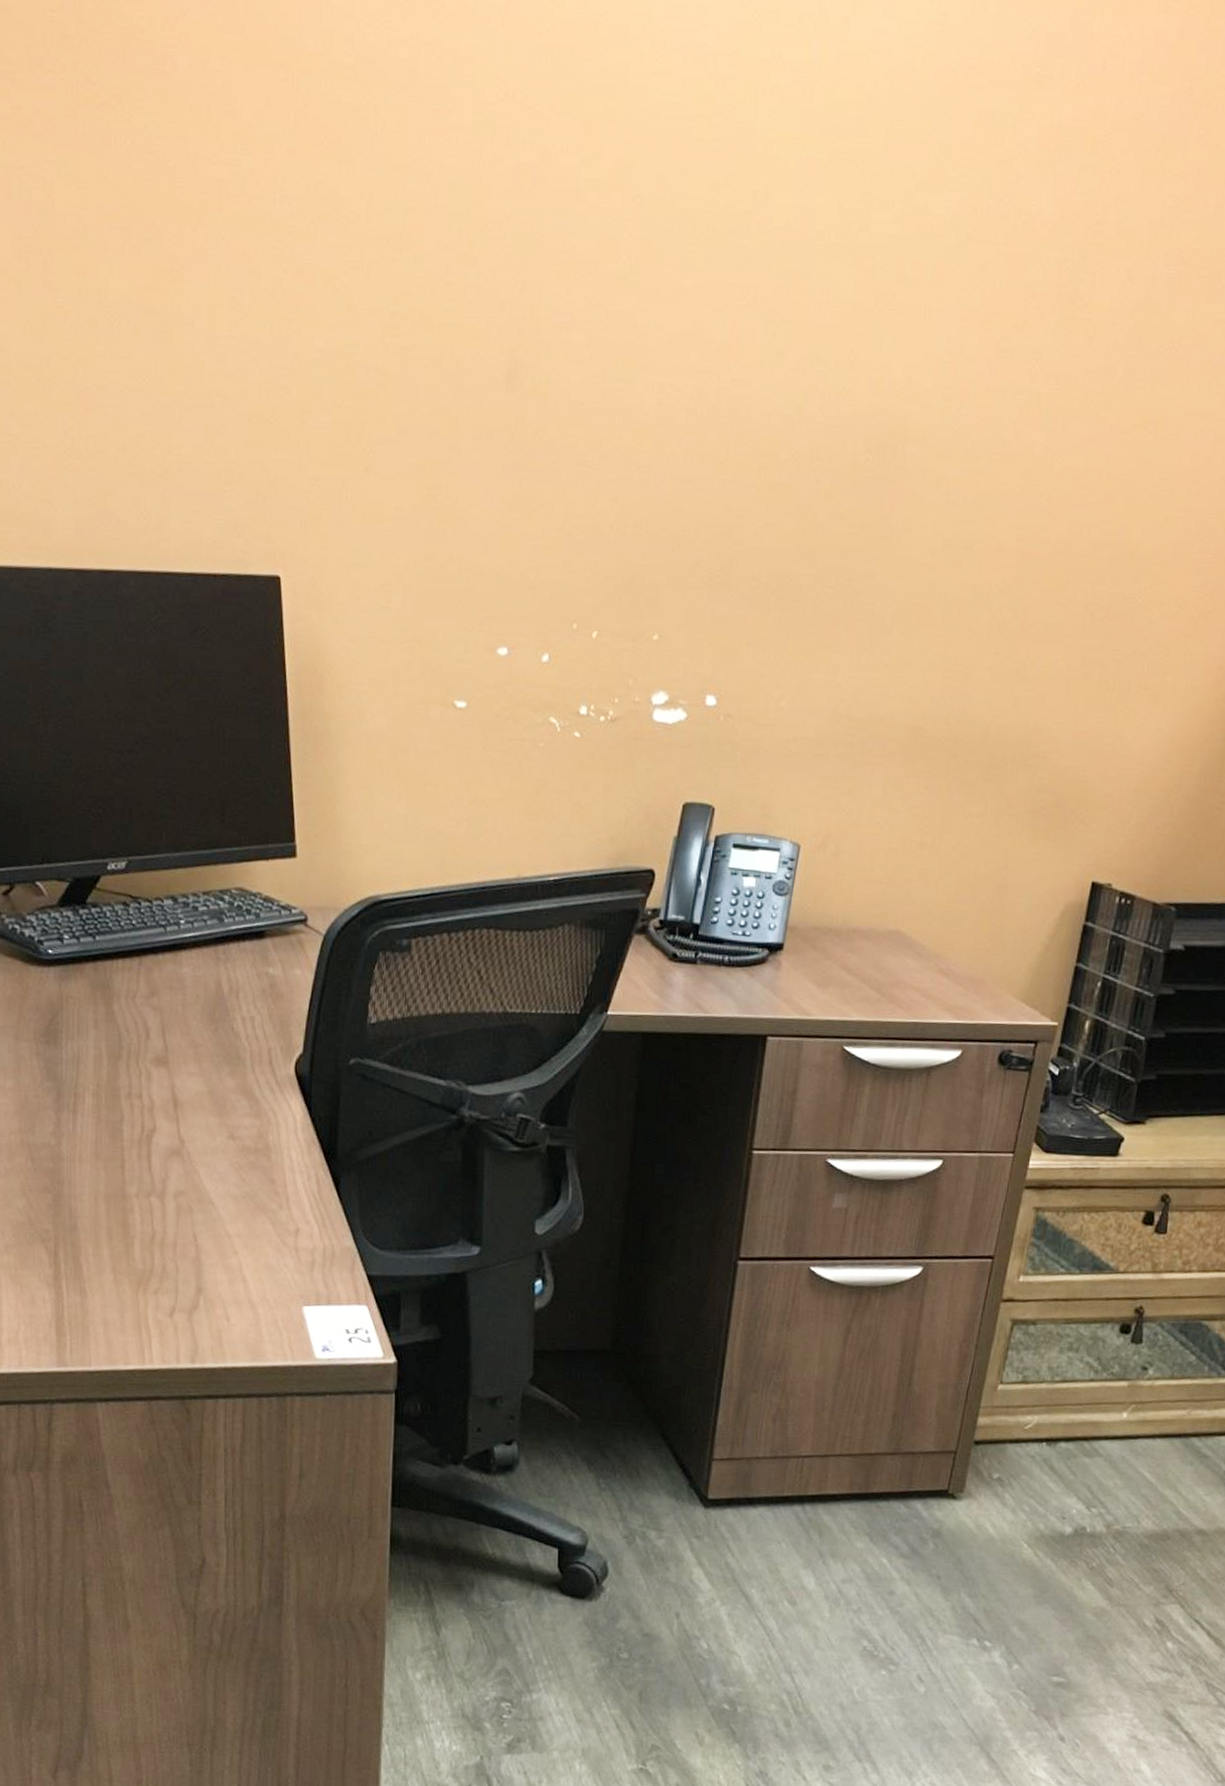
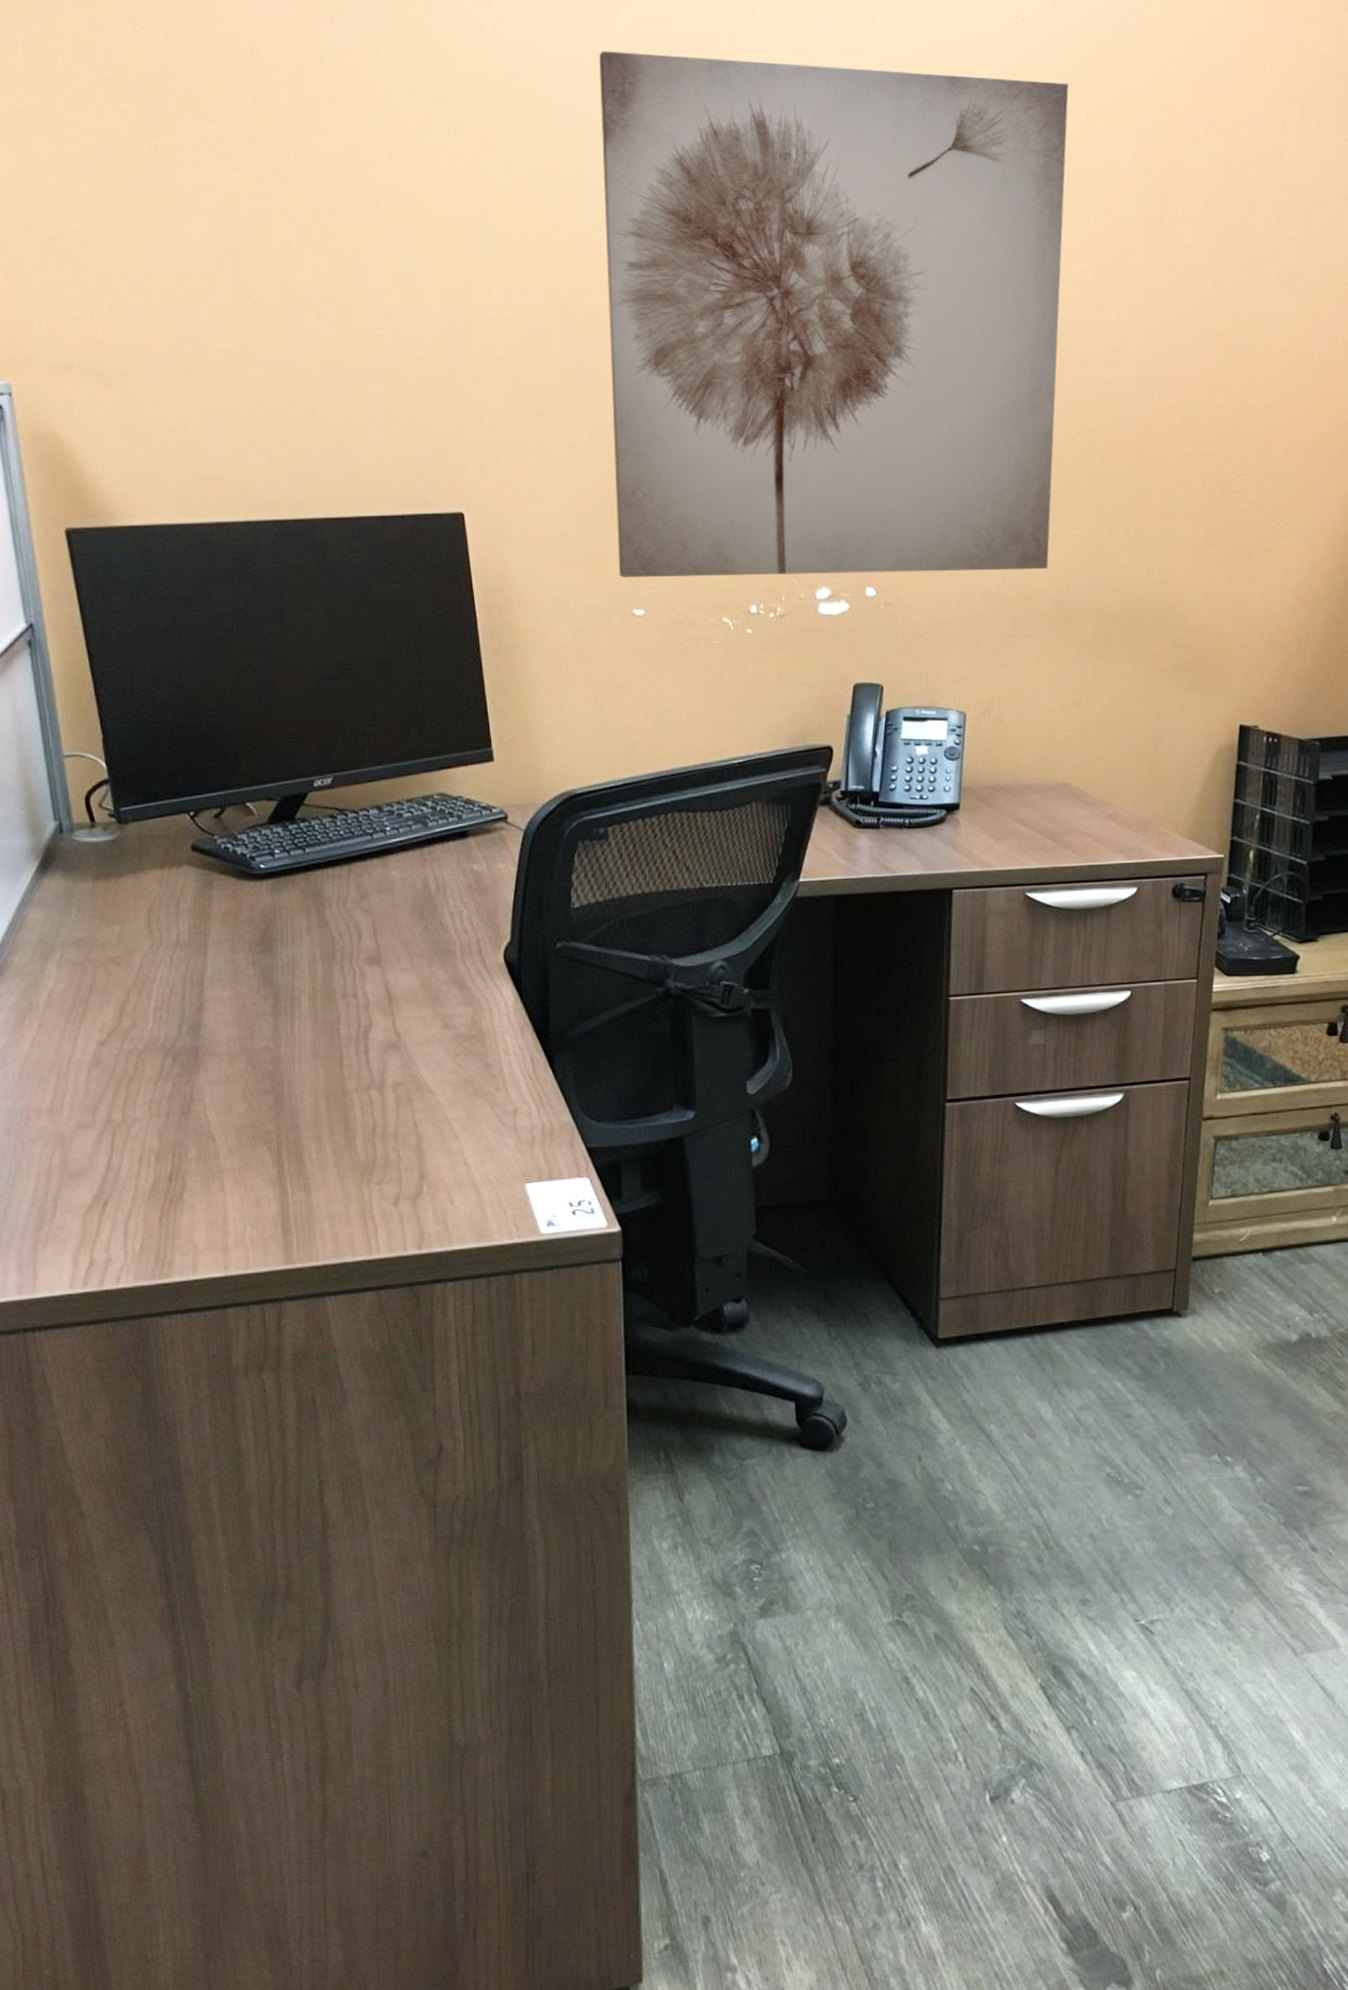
wall art: none [442,33,990,690] -> present [599,51,1069,577]

